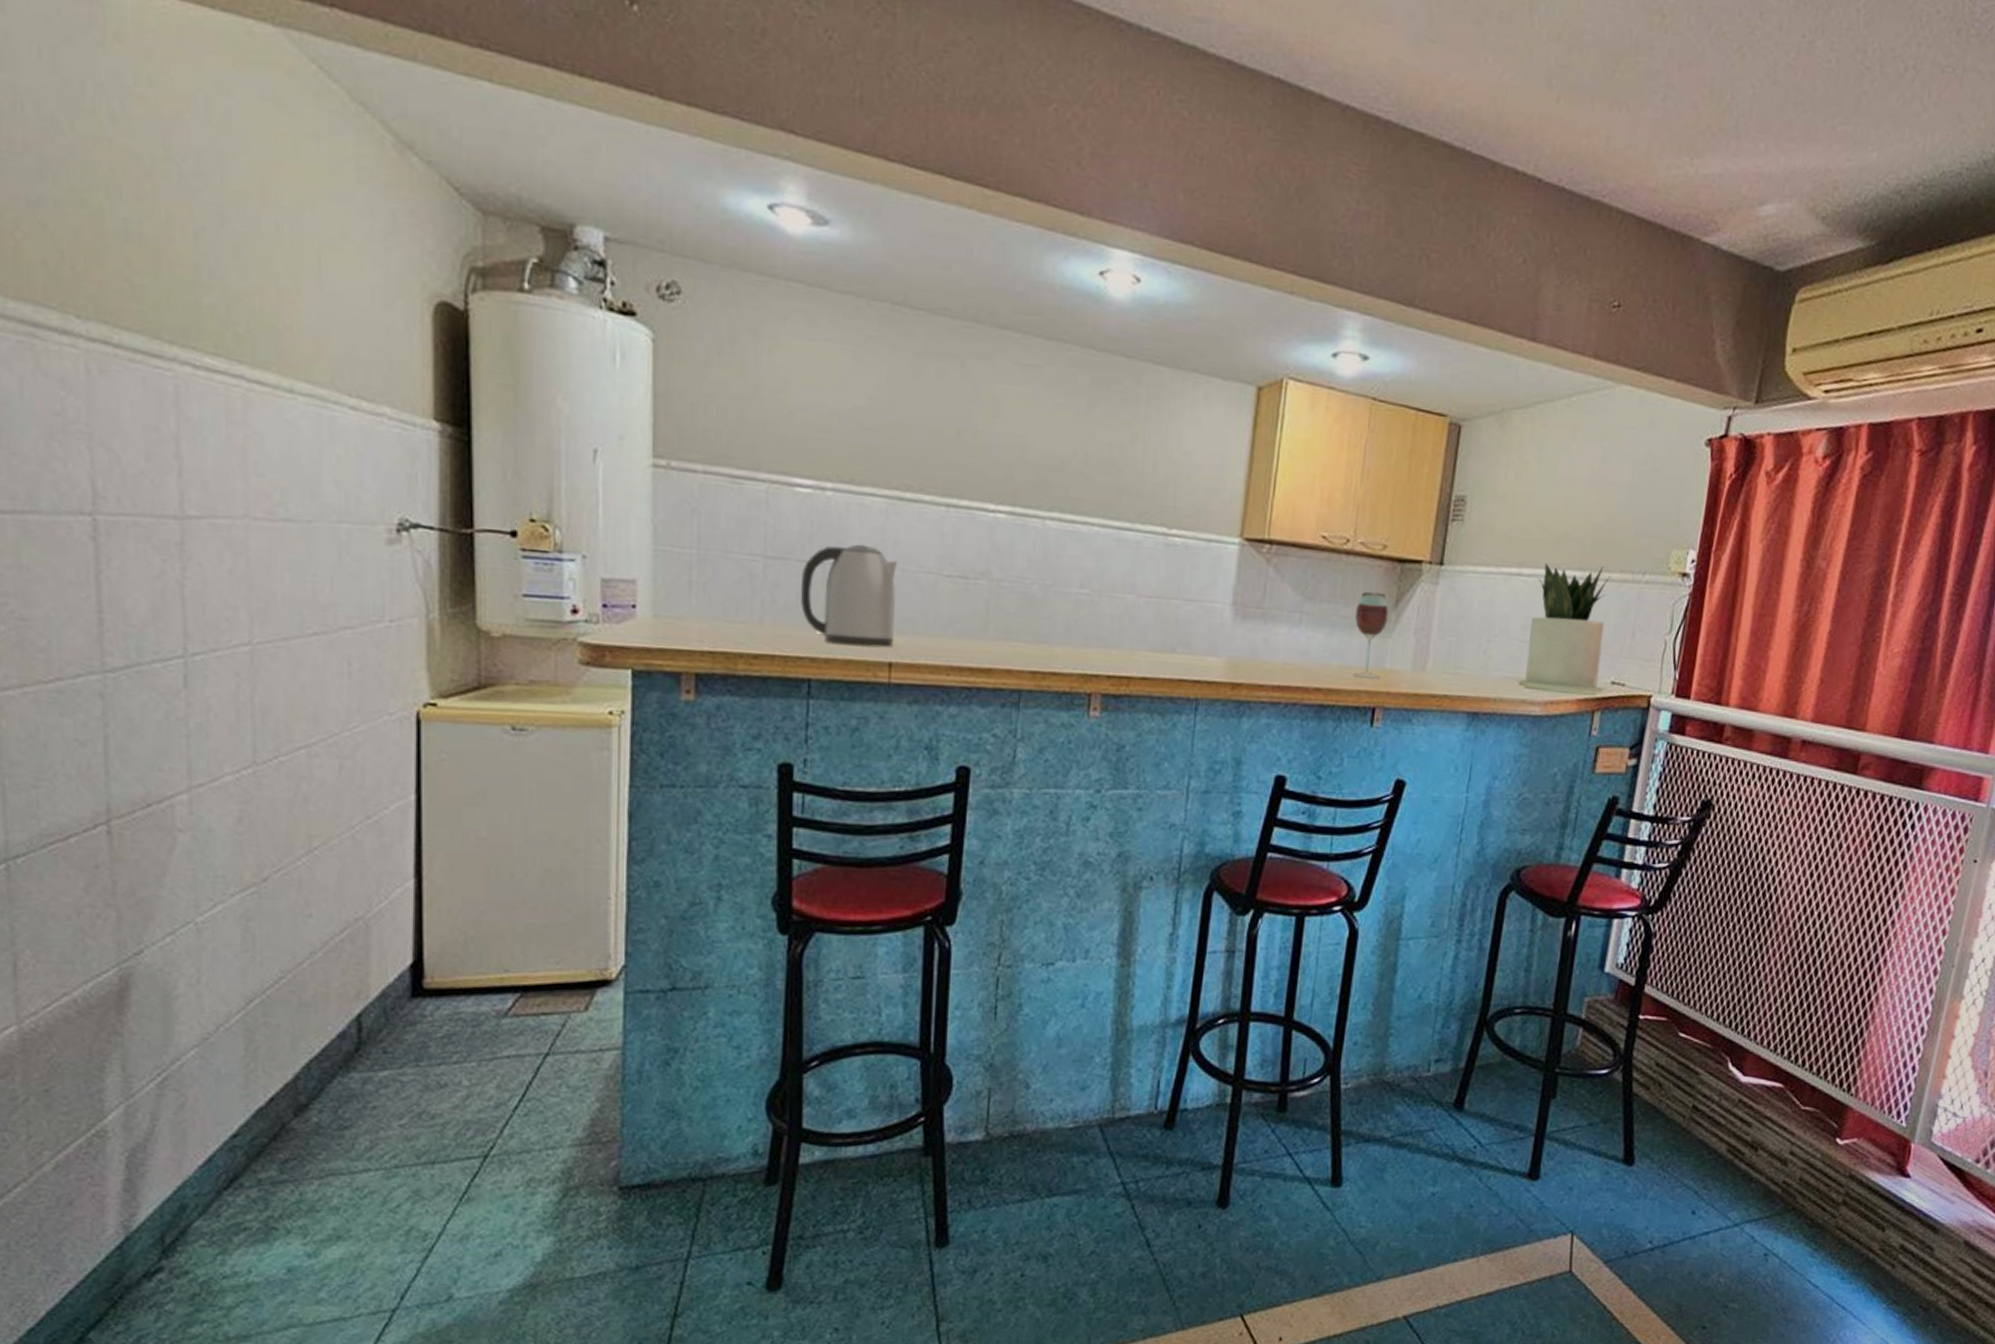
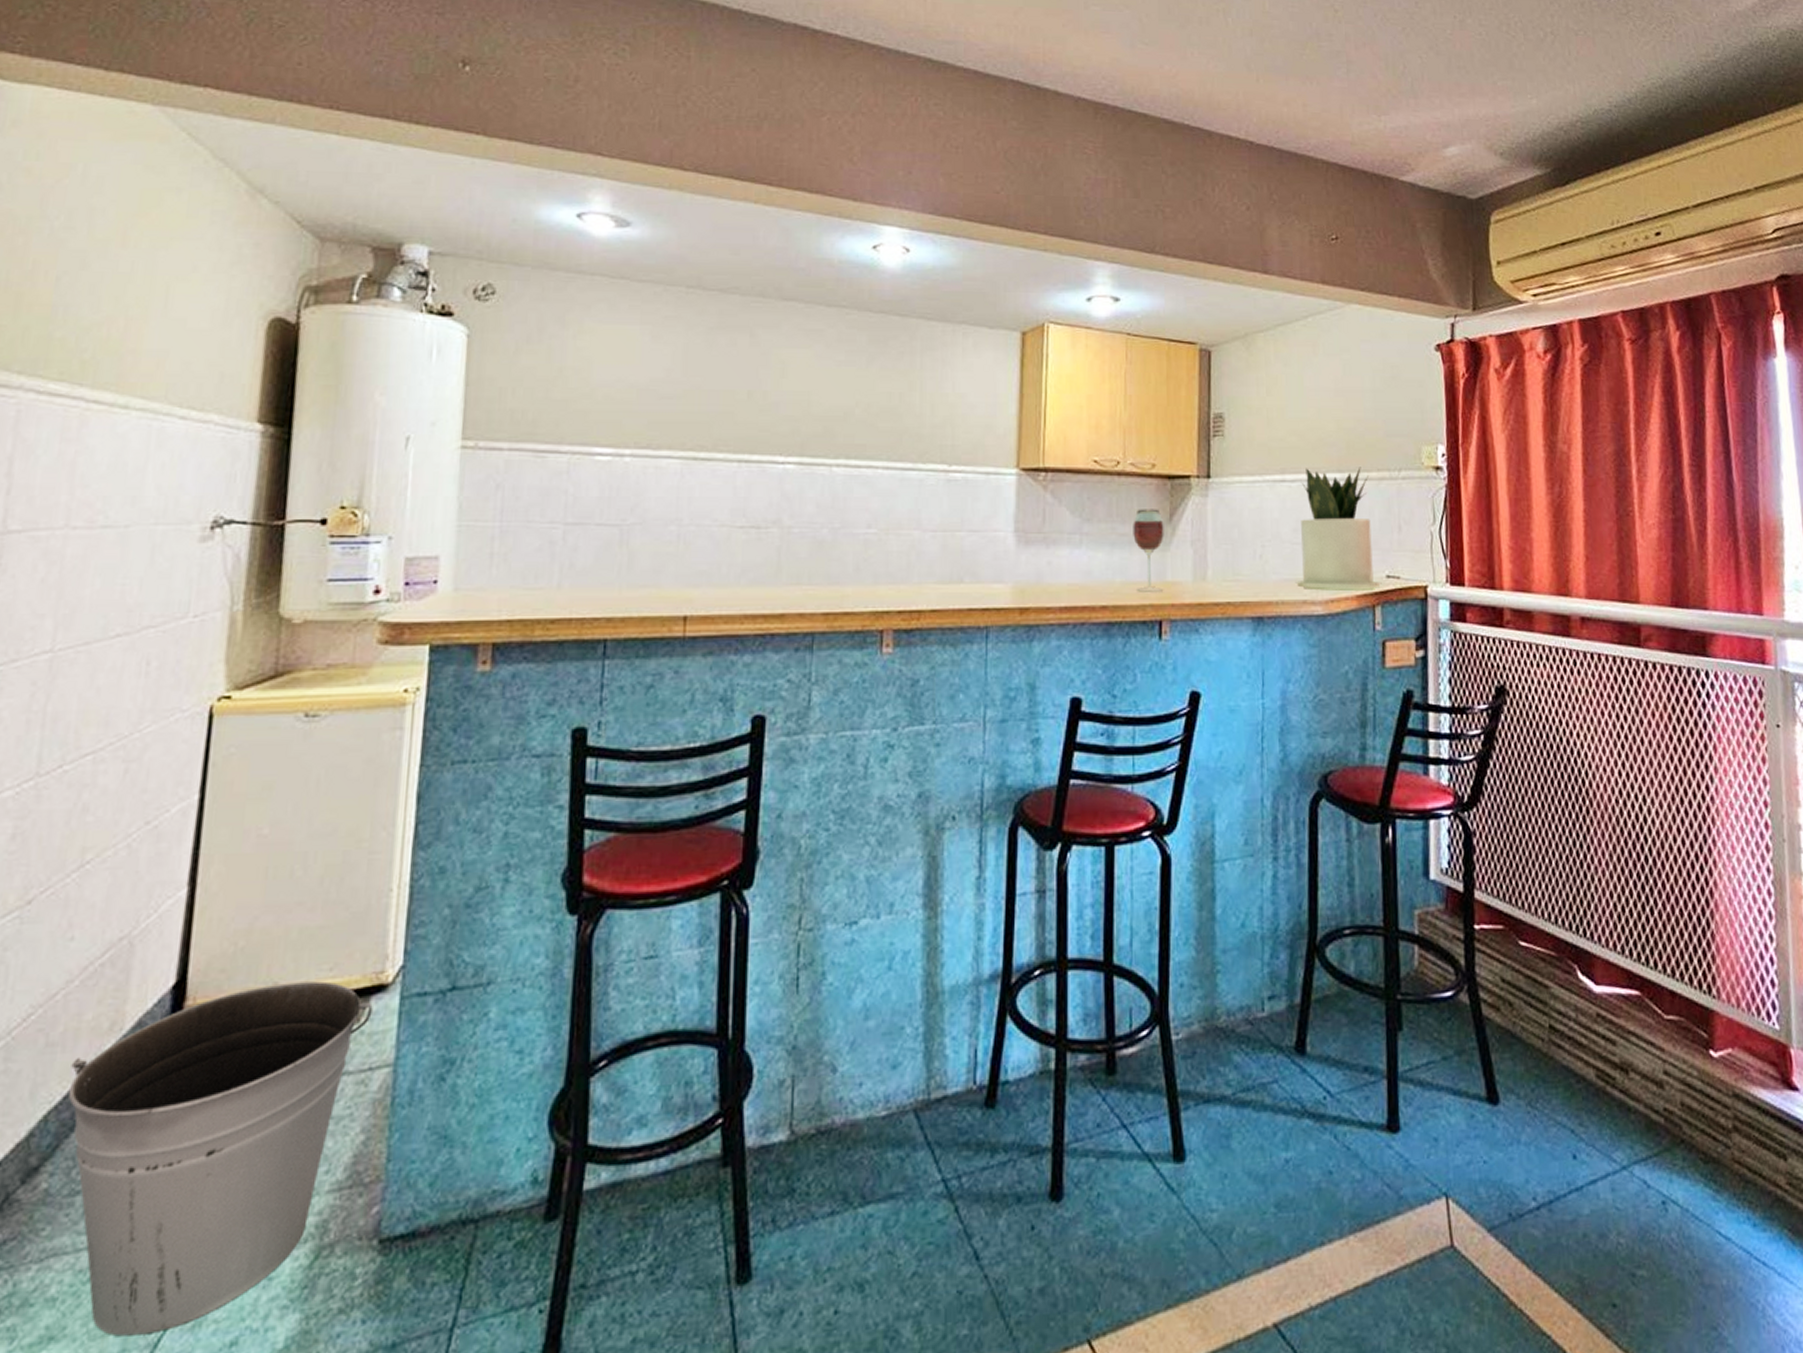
bucket: none [325,971,599,1242] -> present [68,981,373,1337]
kettle: present [800,544,897,648] -> none [598,504,691,604]

